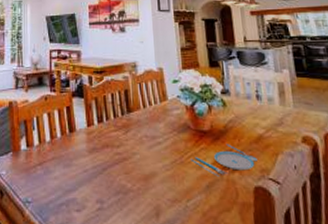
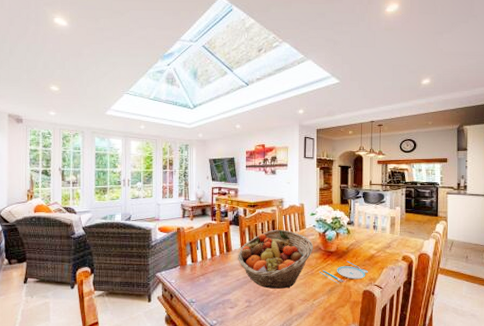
fruit basket: none [84,102,180,184] -> present [238,229,313,289]

